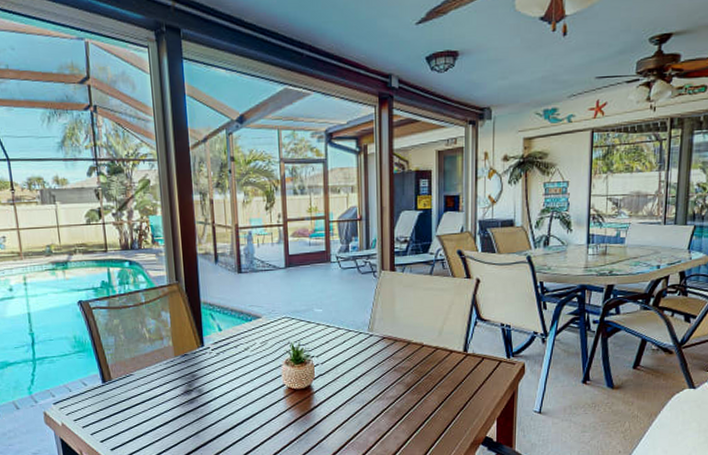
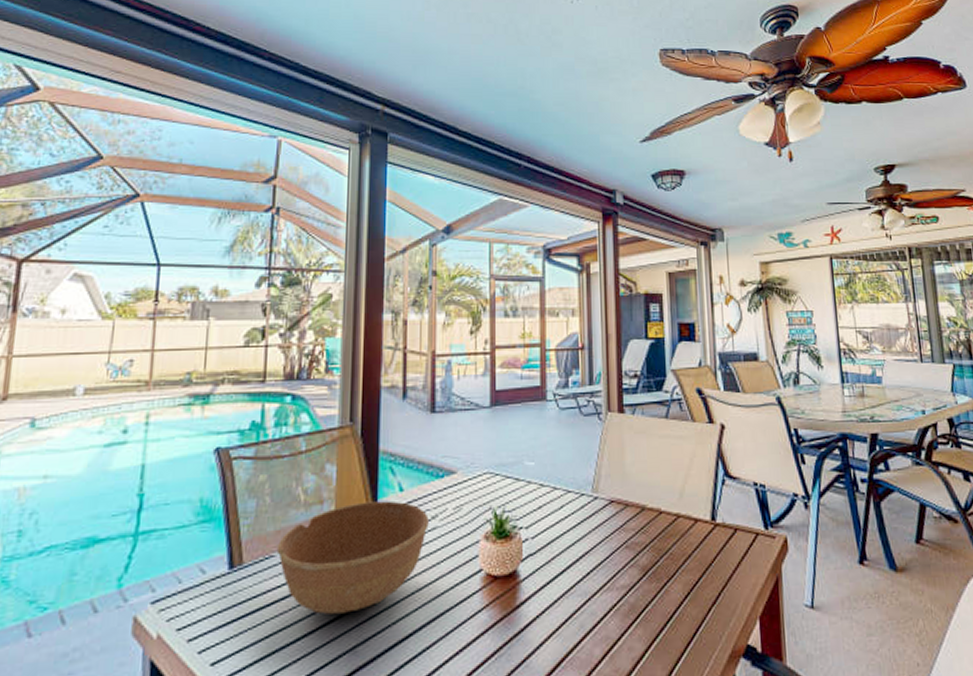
bowl: none [133,337,243,412] -> present [276,500,429,614]

